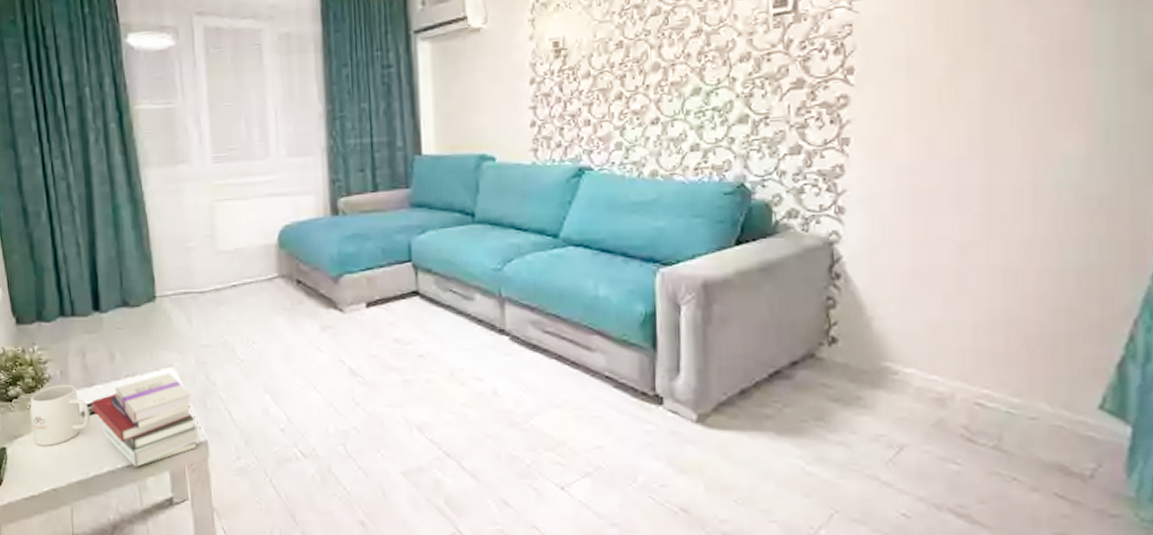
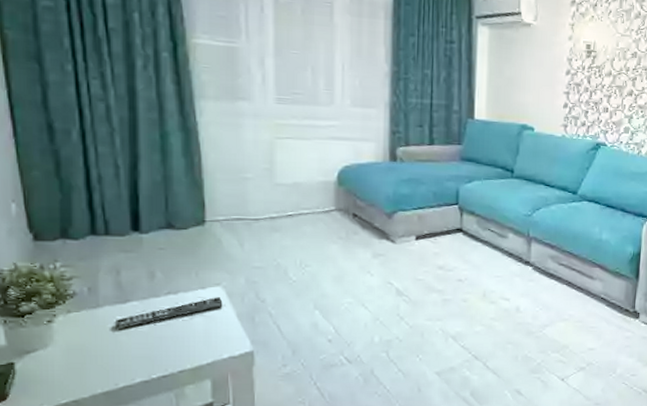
mug: present [29,384,91,446] -> none [47,300,123,360]
books: present [92,373,200,467] -> none [125,291,246,377]

